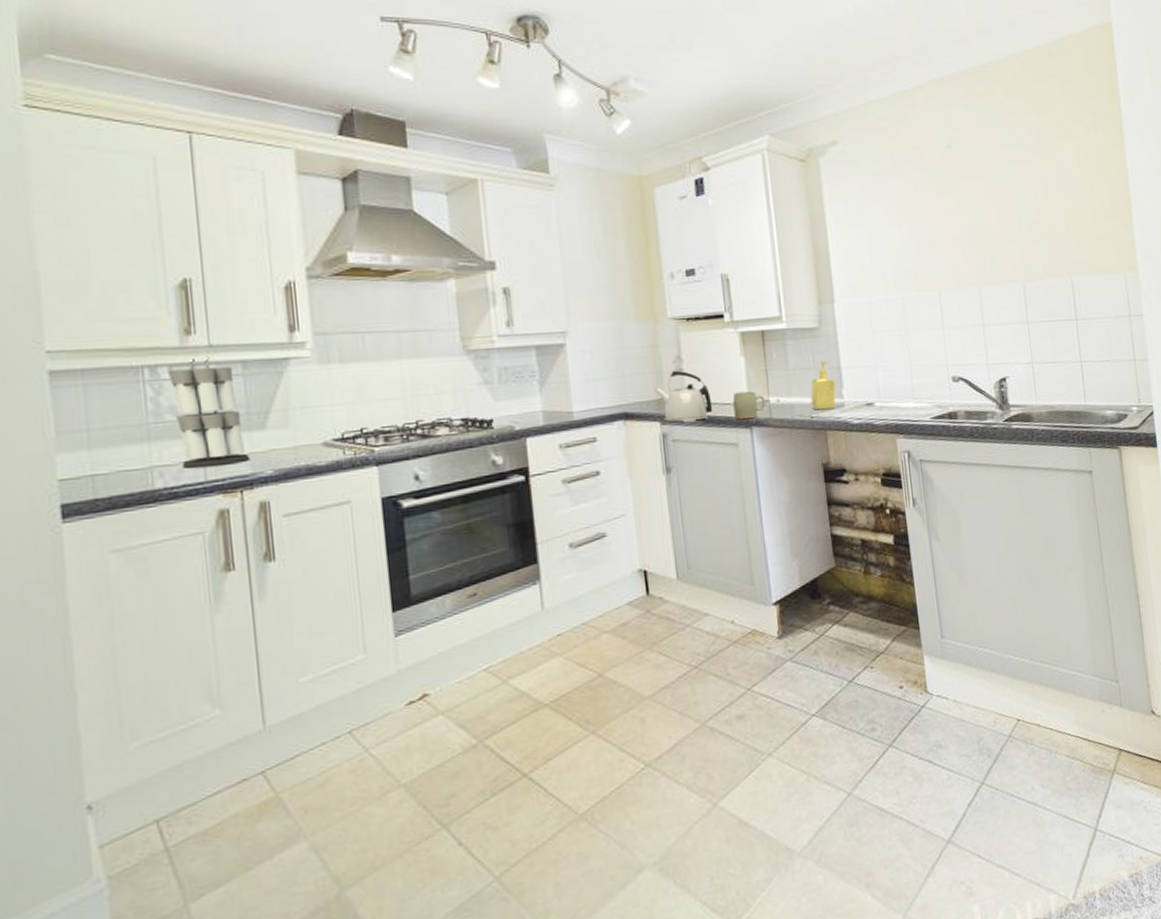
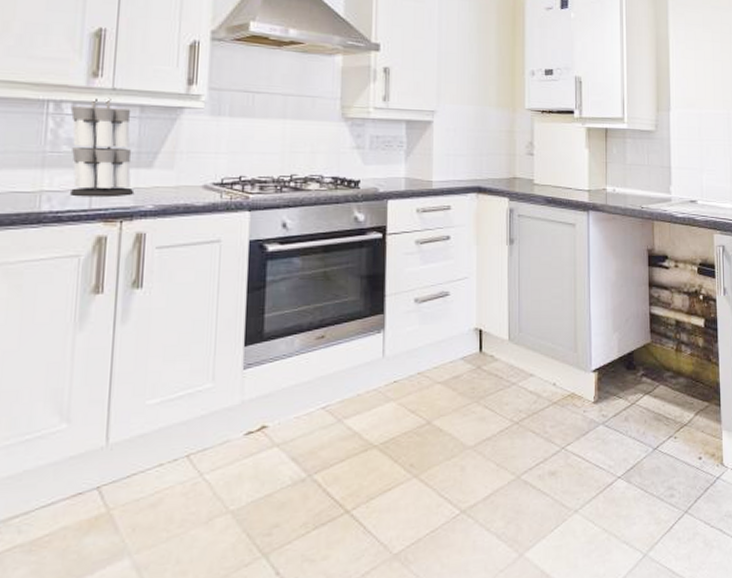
kettle: present [654,370,713,423] -> none [507,154,557,202]
mug: present [732,391,766,420] -> none [574,179,603,204]
soap dispenser: present [810,360,836,410] -> none [642,160,665,202]

